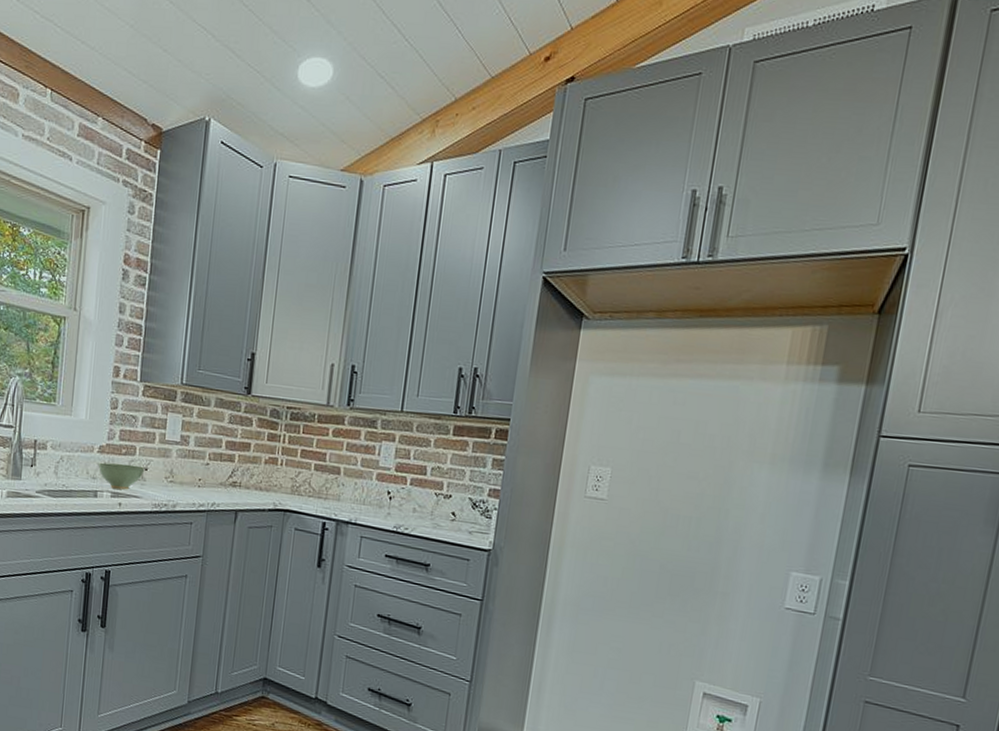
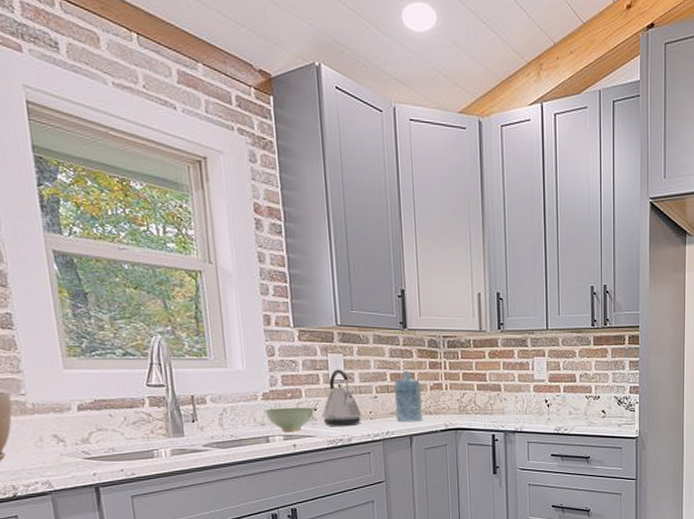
kettle: none [151,429,191,492] -> present [321,369,362,427]
canister: none [224,439,256,497] -> present [394,370,422,423]

